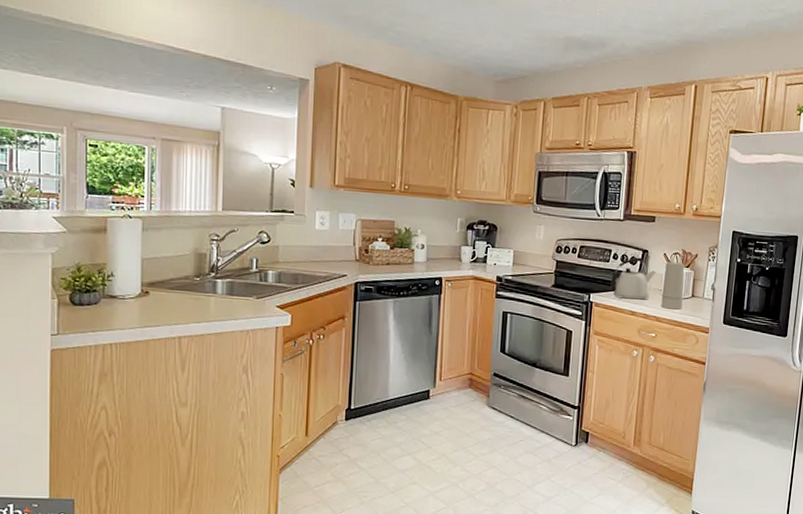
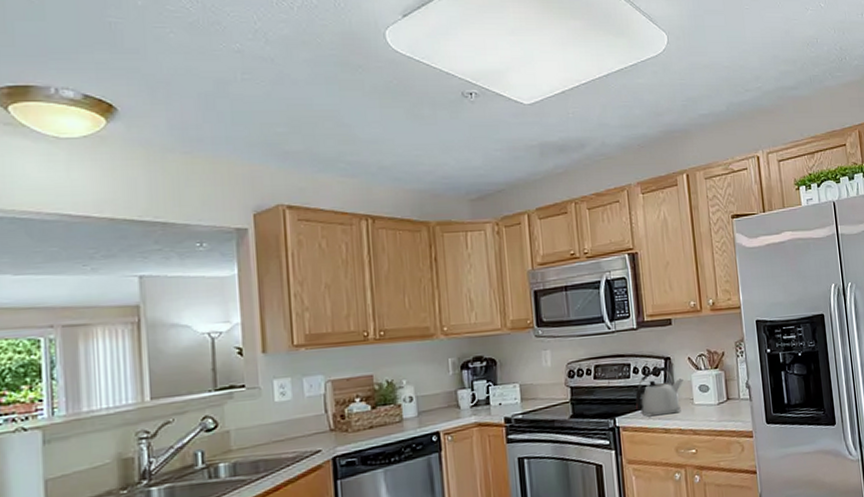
canister: present [660,261,685,310] -> none [692,364,719,419]

